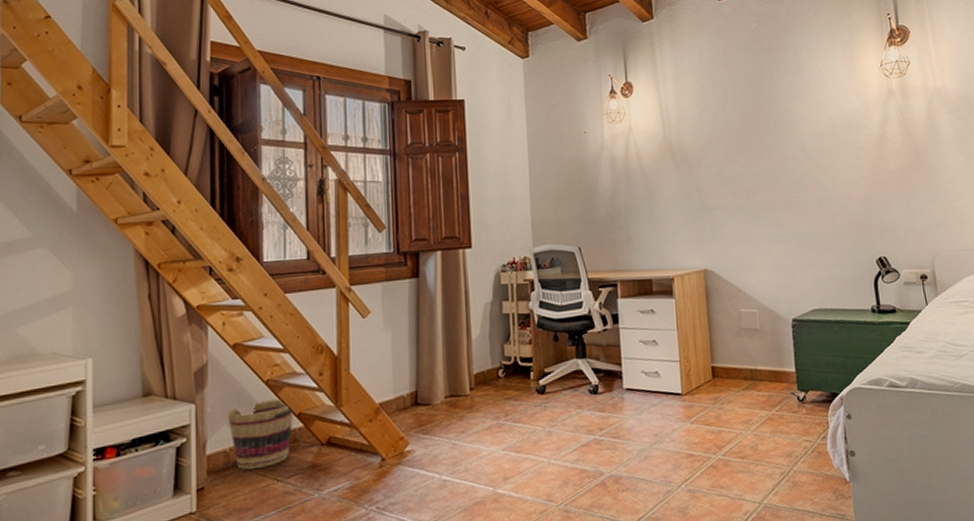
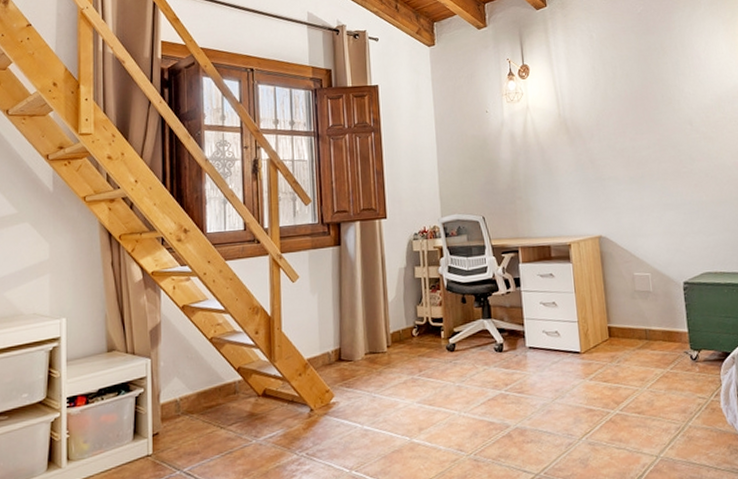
basket: present [226,398,295,470] -> none [177,354,235,418]

